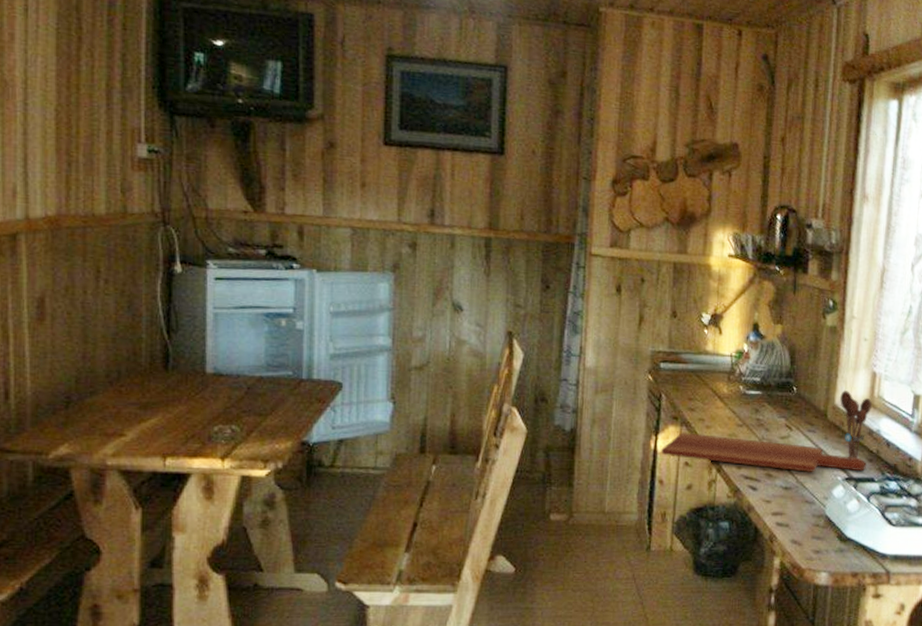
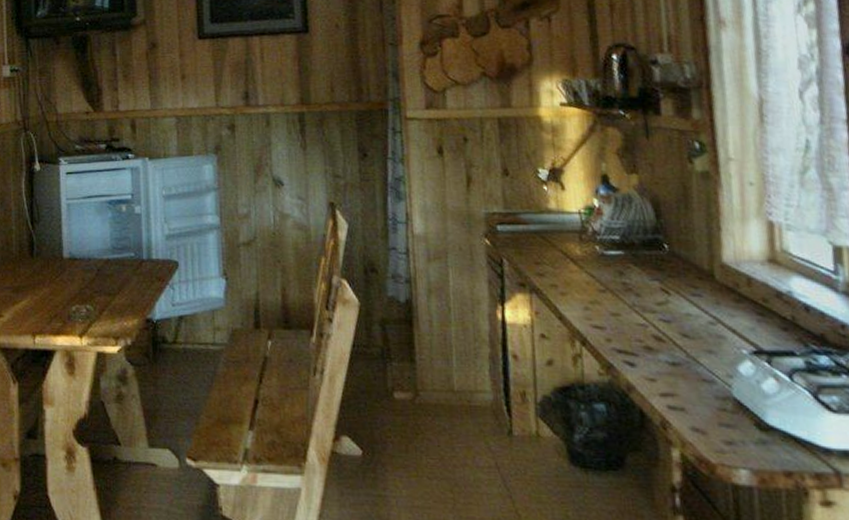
cutting board: present [661,431,866,472] -> none [510,299,781,344]
utensil holder: present [839,391,872,458] -> none [727,245,775,327]

